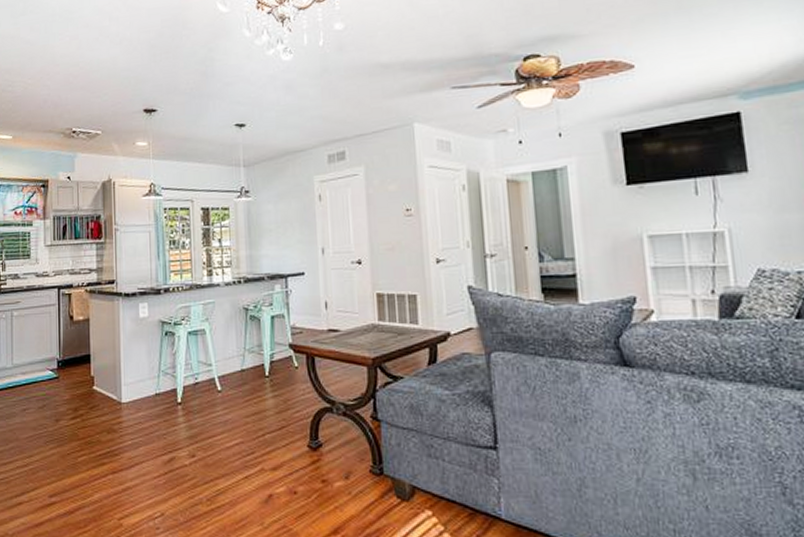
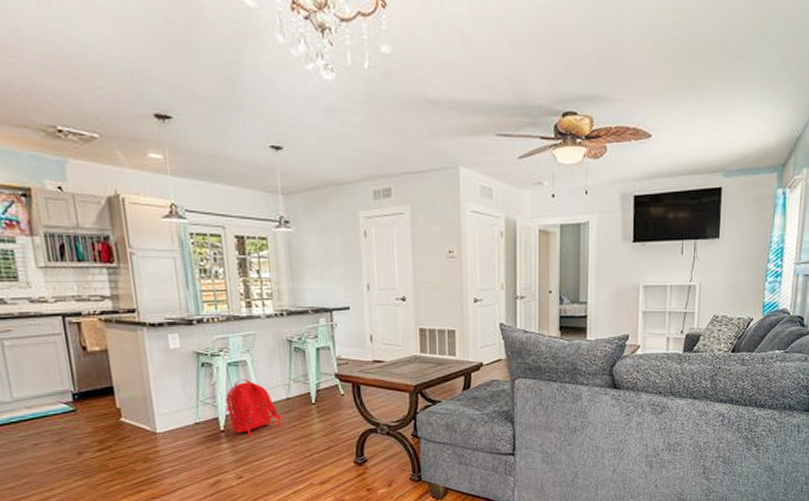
backpack: none [184,348,236,411] -> present [225,379,282,437]

